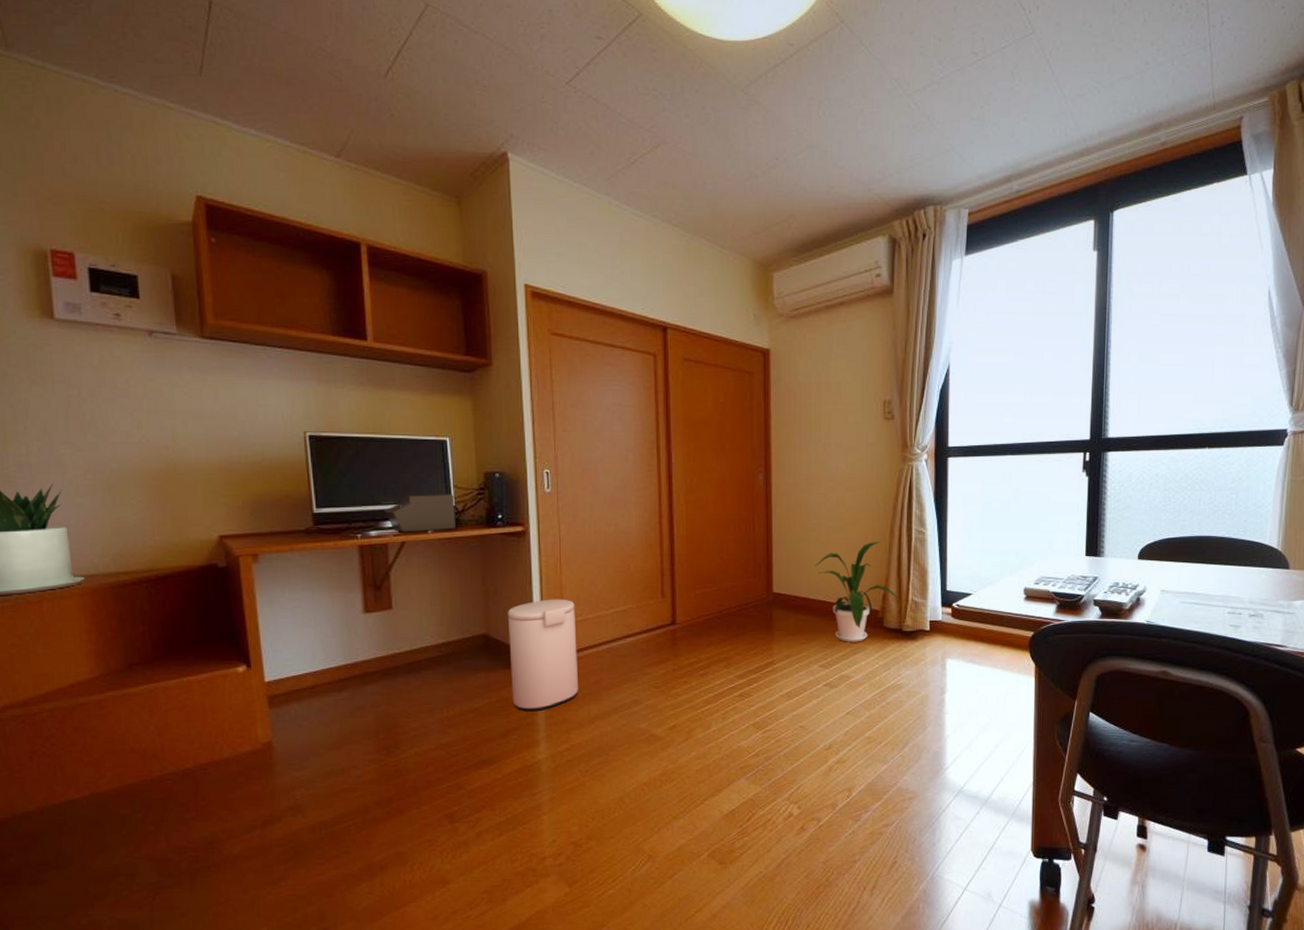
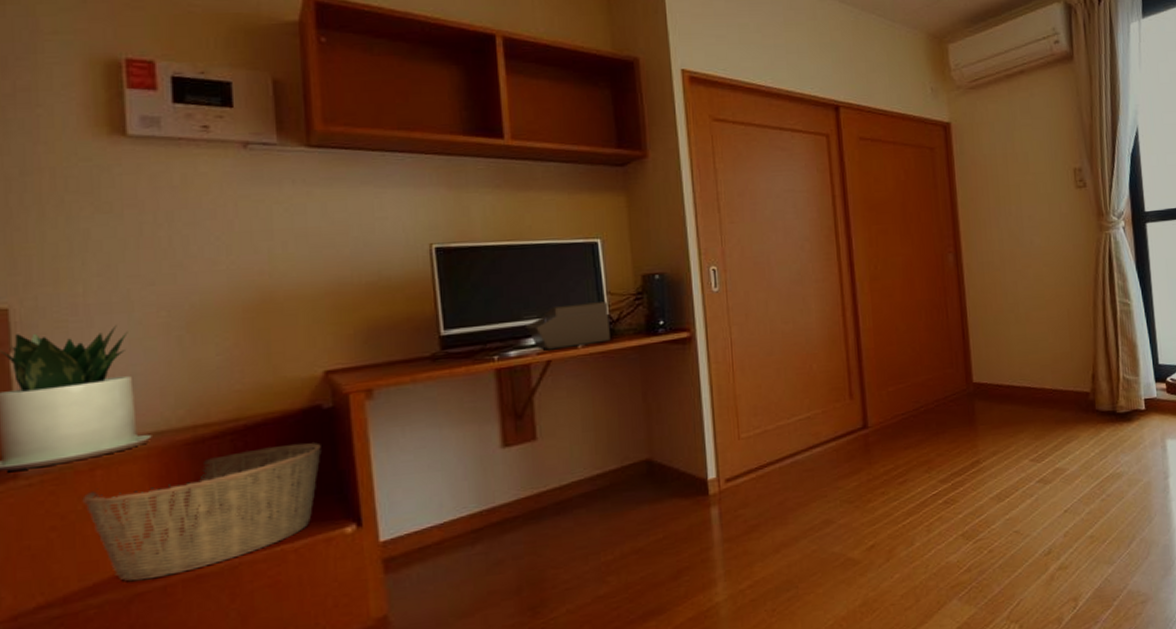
basket: none [34,594,218,694] -> present [82,442,322,582]
pedal bin: present [507,599,579,712] -> none [673,410,761,547]
house plant: present [814,541,903,642] -> none [1016,317,1114,431]

